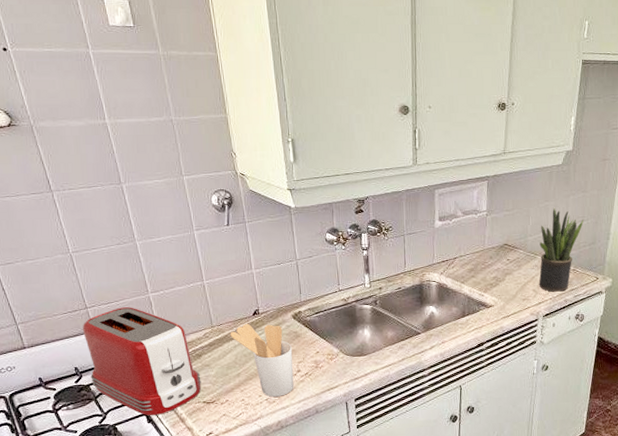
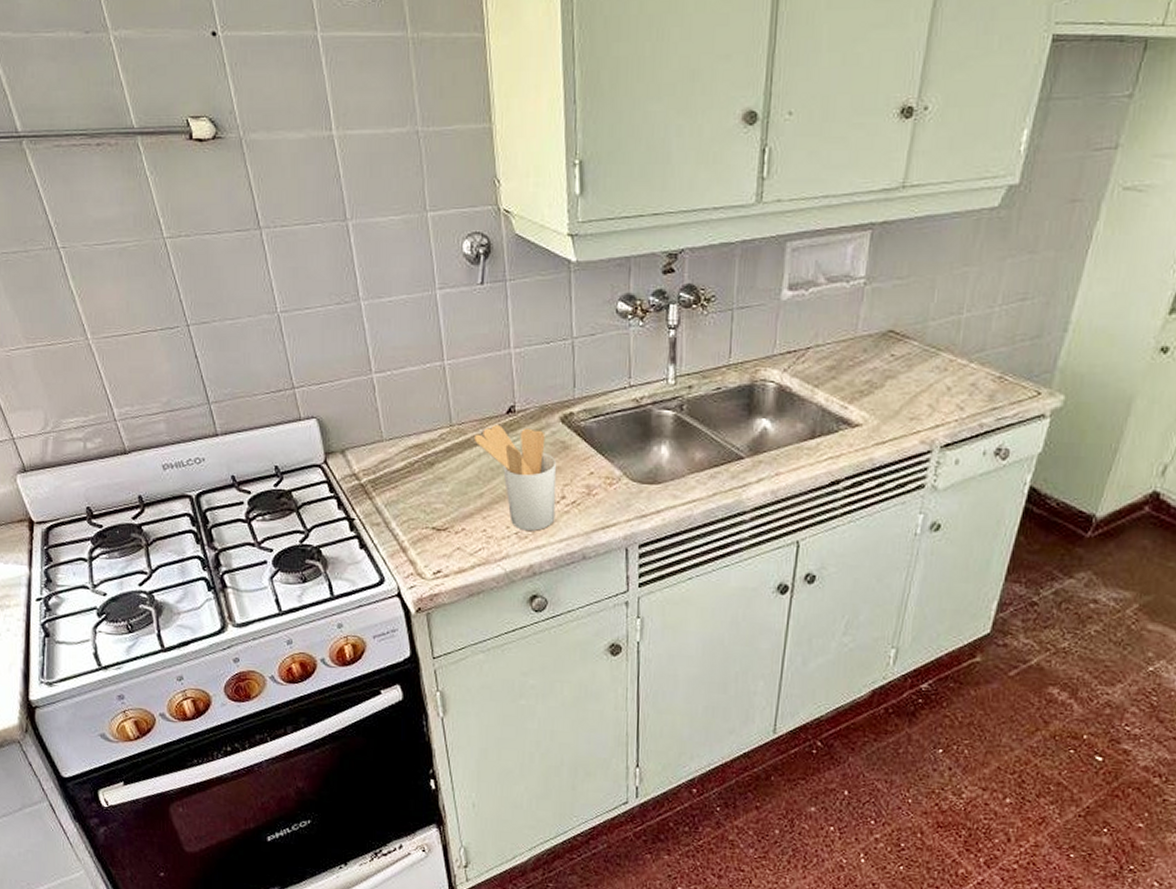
toaster: present [83,307,202,415] -> none [288,390,432,539]
potted plant: present [538,207,584,292] -> none [938,276,1026,411]

